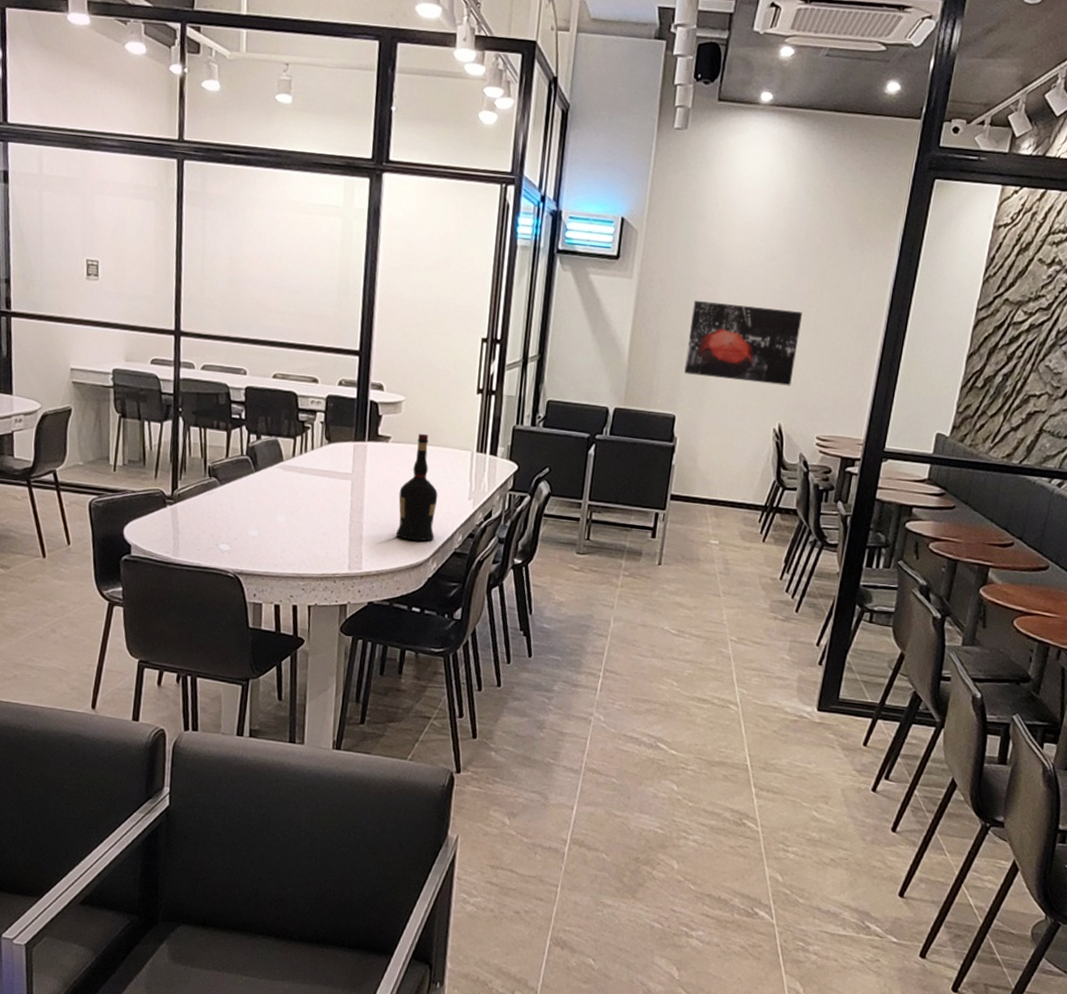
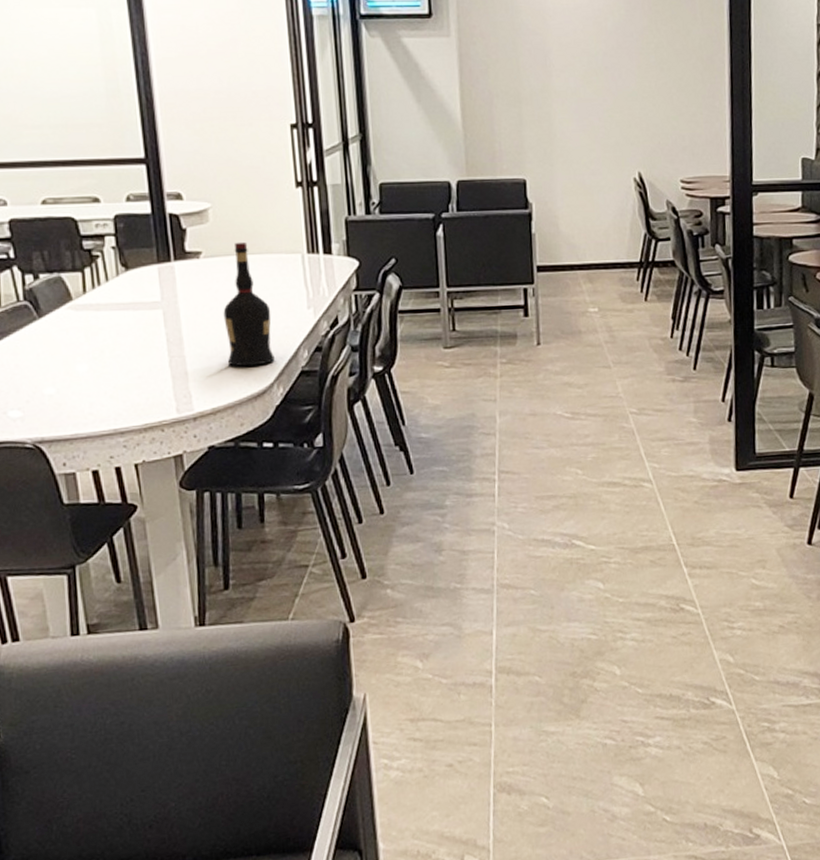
wall art: present [684,301,802,386] -> none [523,50,644,133]

